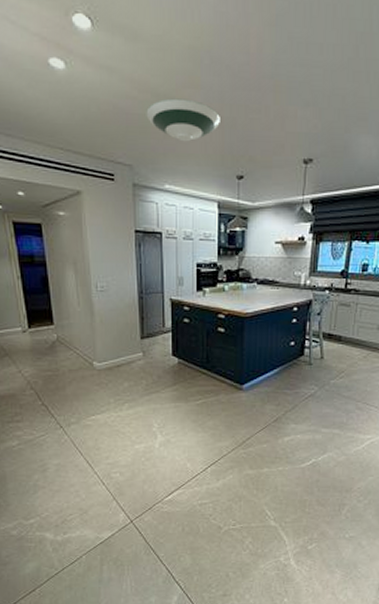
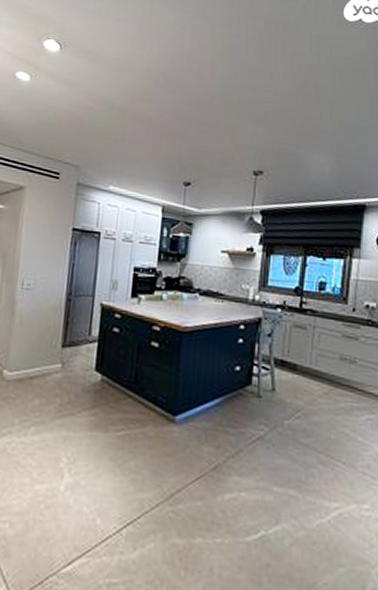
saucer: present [146,98,220,142] -> none [99,109,171,149]

